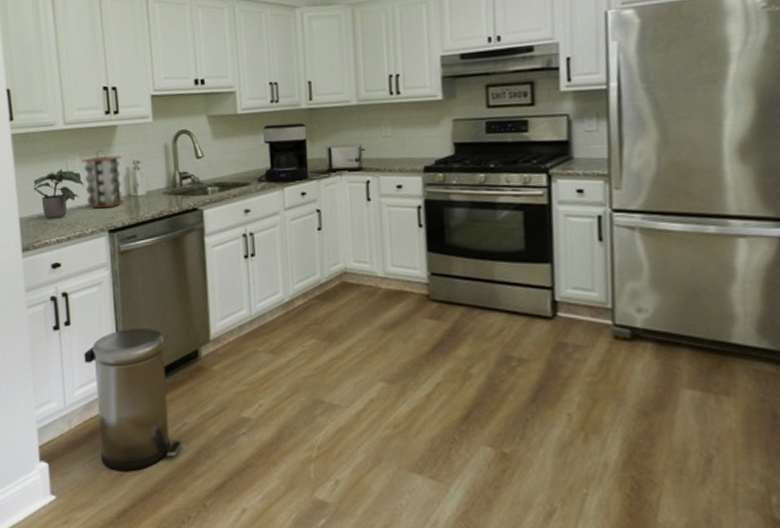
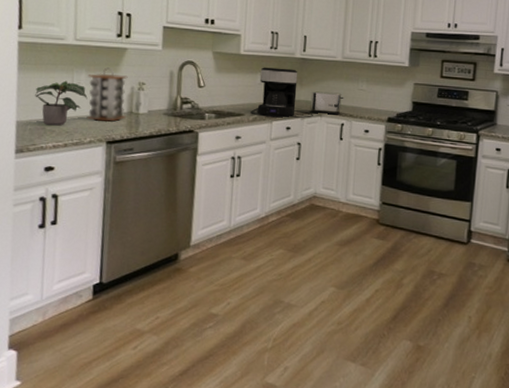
pedal bin: present [84,327,183,472] -> none [66,231,154,360]

